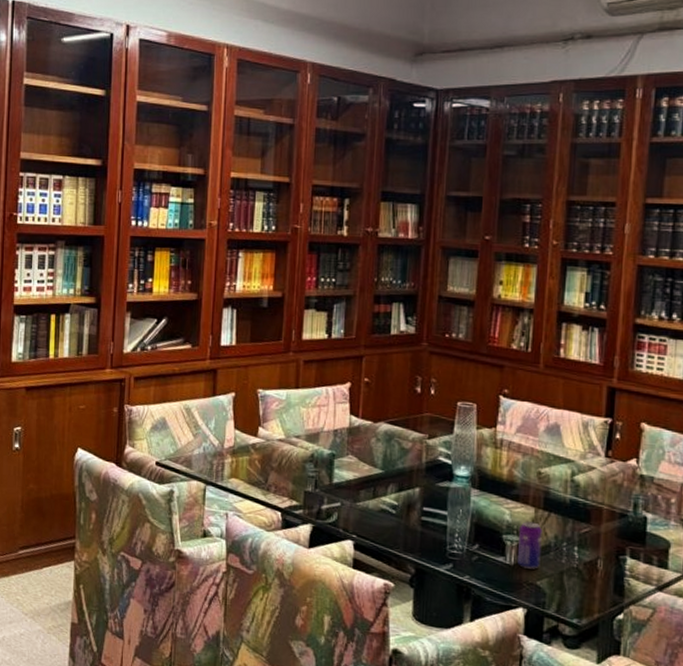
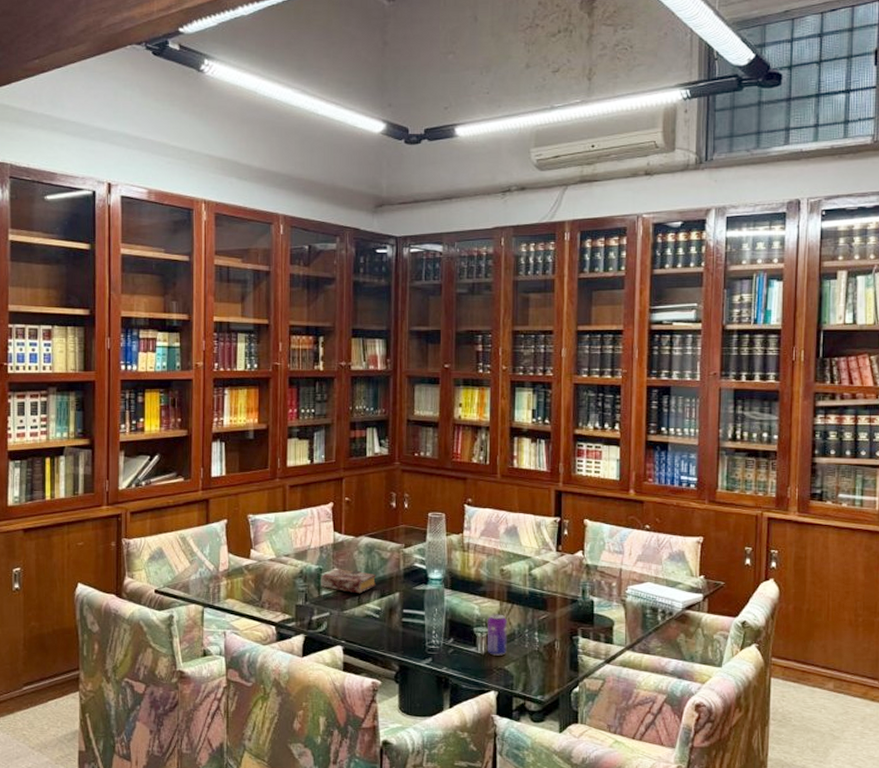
book: none [333,456,395,485] -> present [321,569,377,594]

